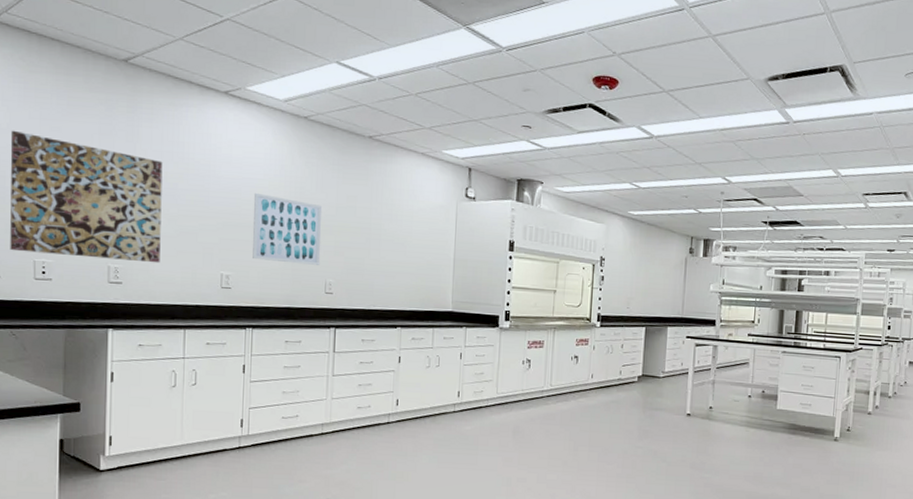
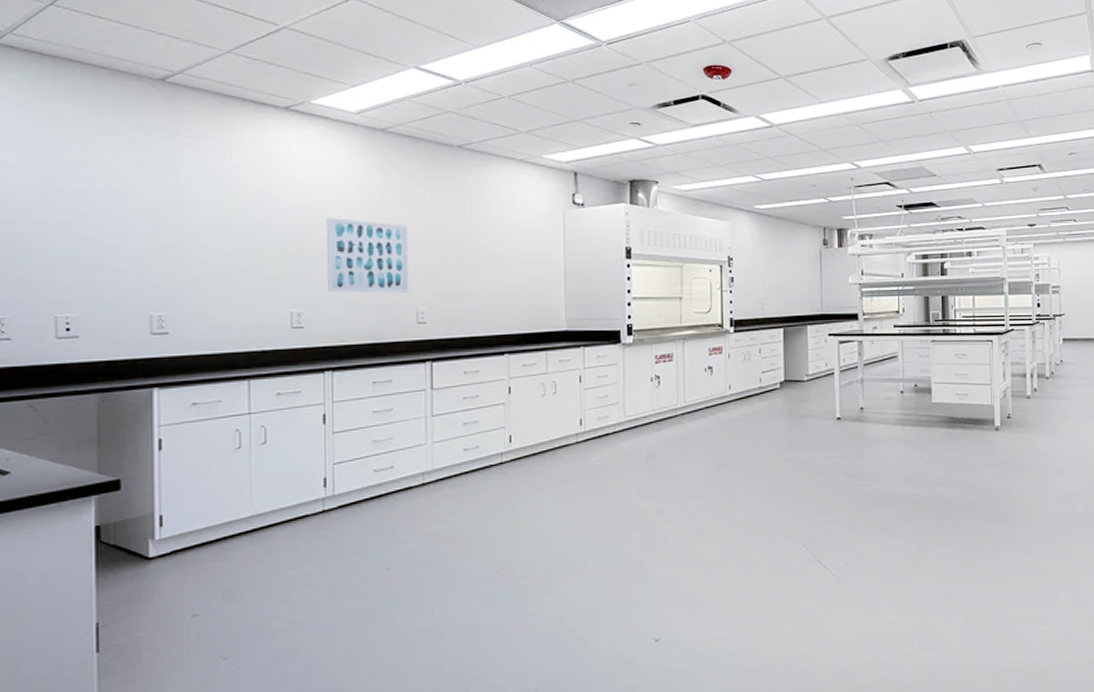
wall art: present [10,130,163,264] -> none [20,167,215,308]

